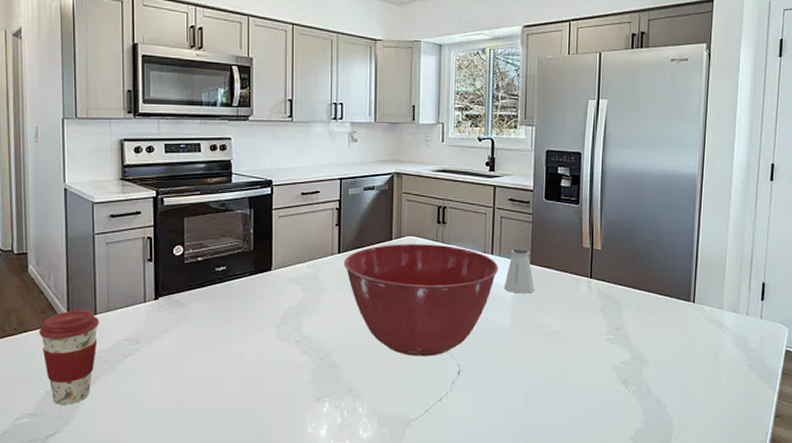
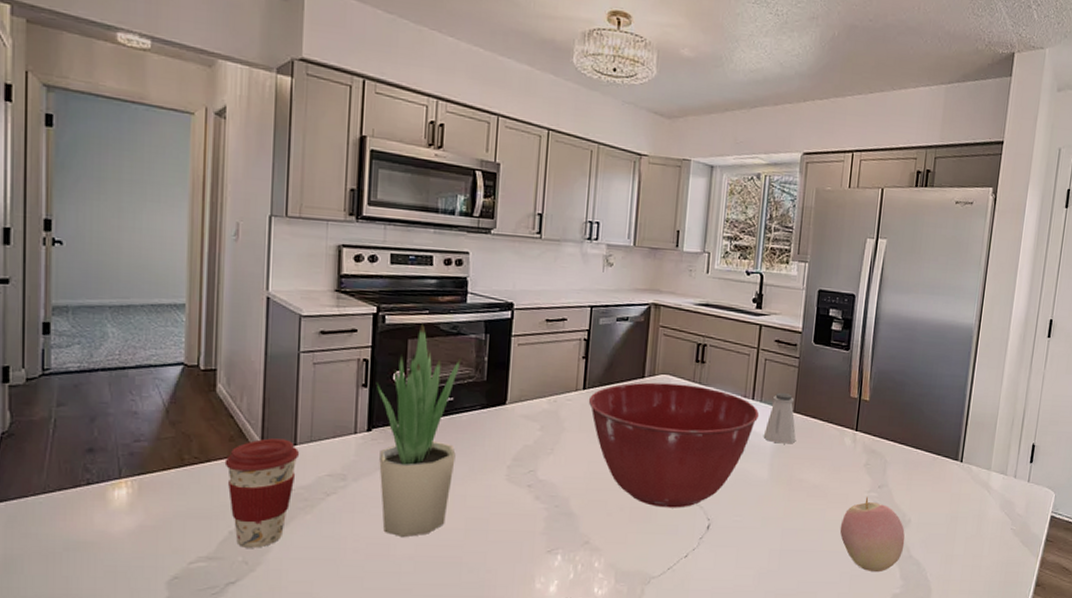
potted plant: none [159,203,231,392] -> present [376,323,462,538]
apple: none [581,339,644,409] -> present [840,497,905,573]

